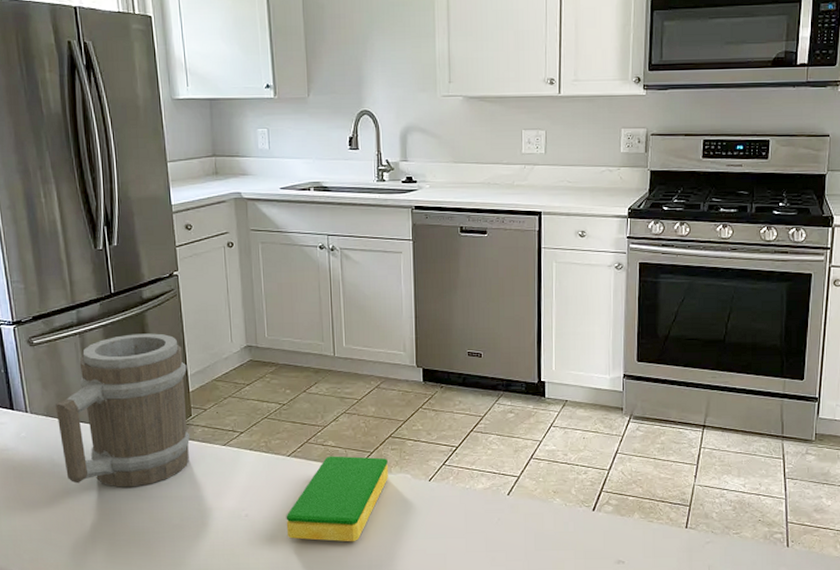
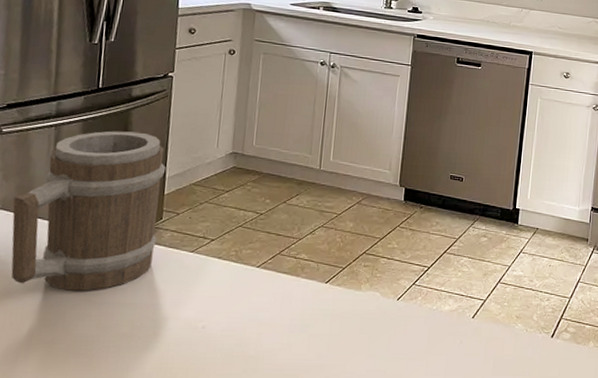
dish sponge: present [286,456,388,542] -> none [243,269,359,360]

